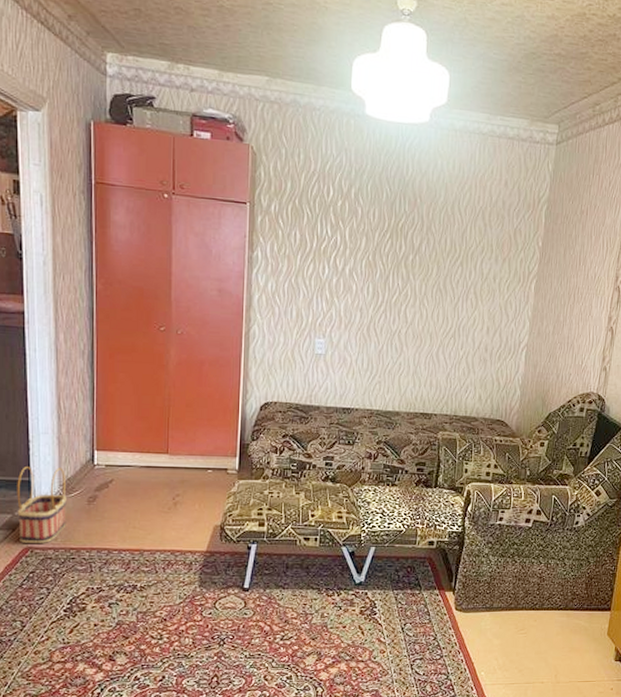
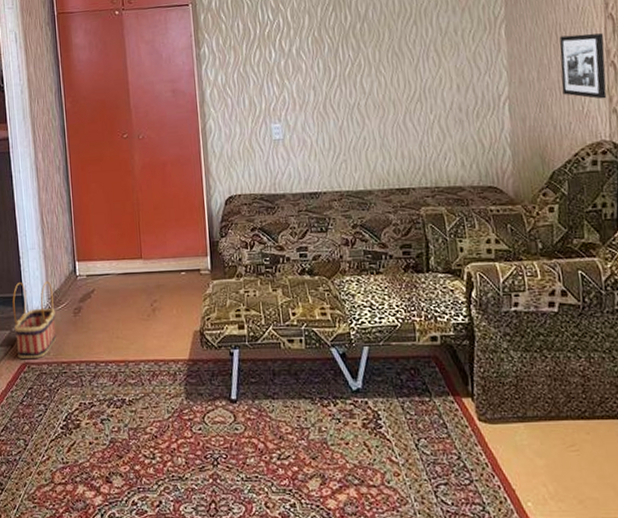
picture frame: none [569,299,610,358] -> present [559,33,607,99]

